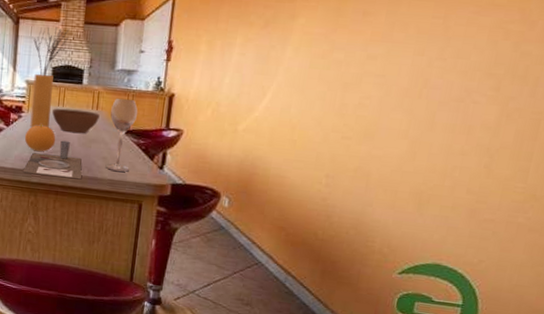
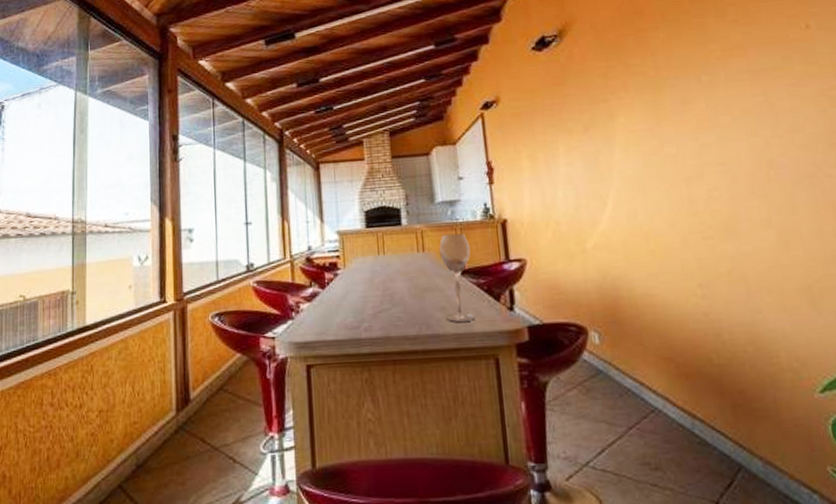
place setting: present [23,140,82,180] -> none [349,294,422,343]
fruit: present [24,124,56,152] -> none [345,279,383,314]
vase: present [30,27,70,128] -> none [338,166,377,286]
bowl: present [52,108,100,134] -> none [373,255,428,285]

